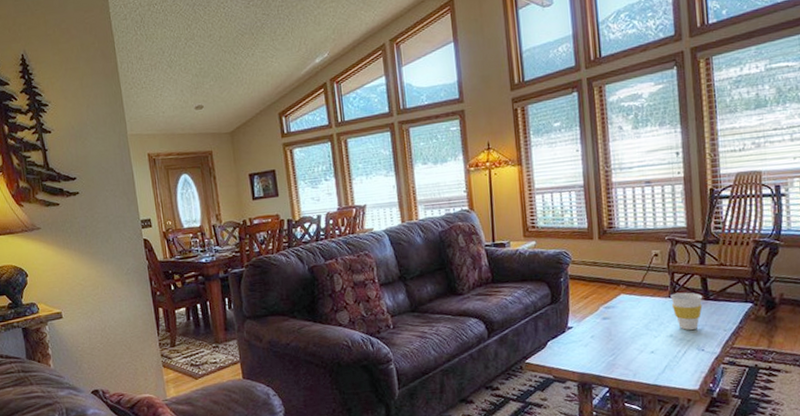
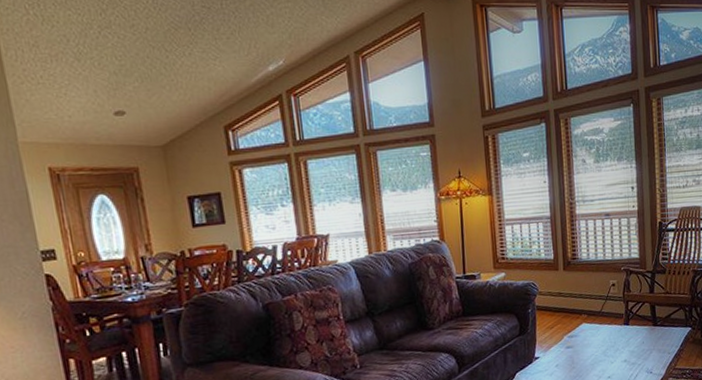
cup: present [670,292,703,331] -> none [625,319,652,355]

